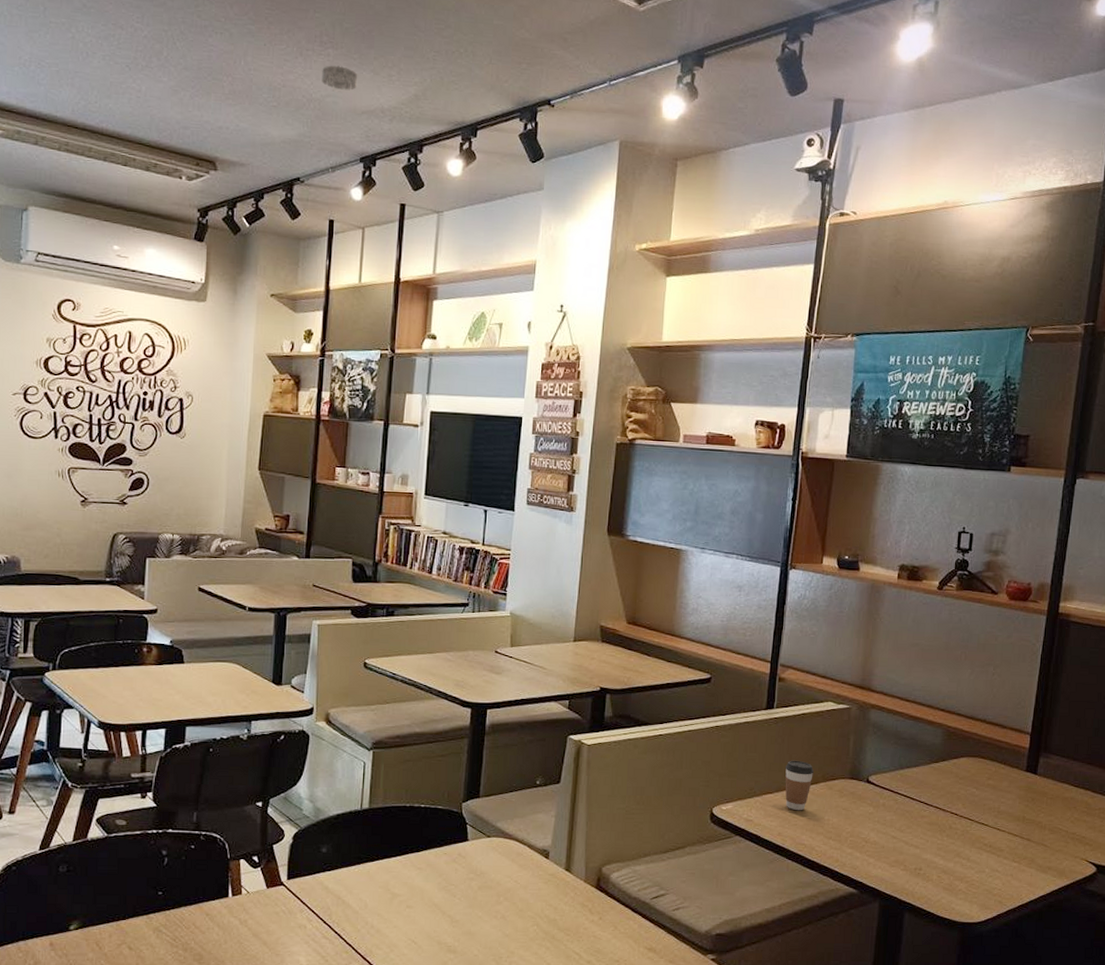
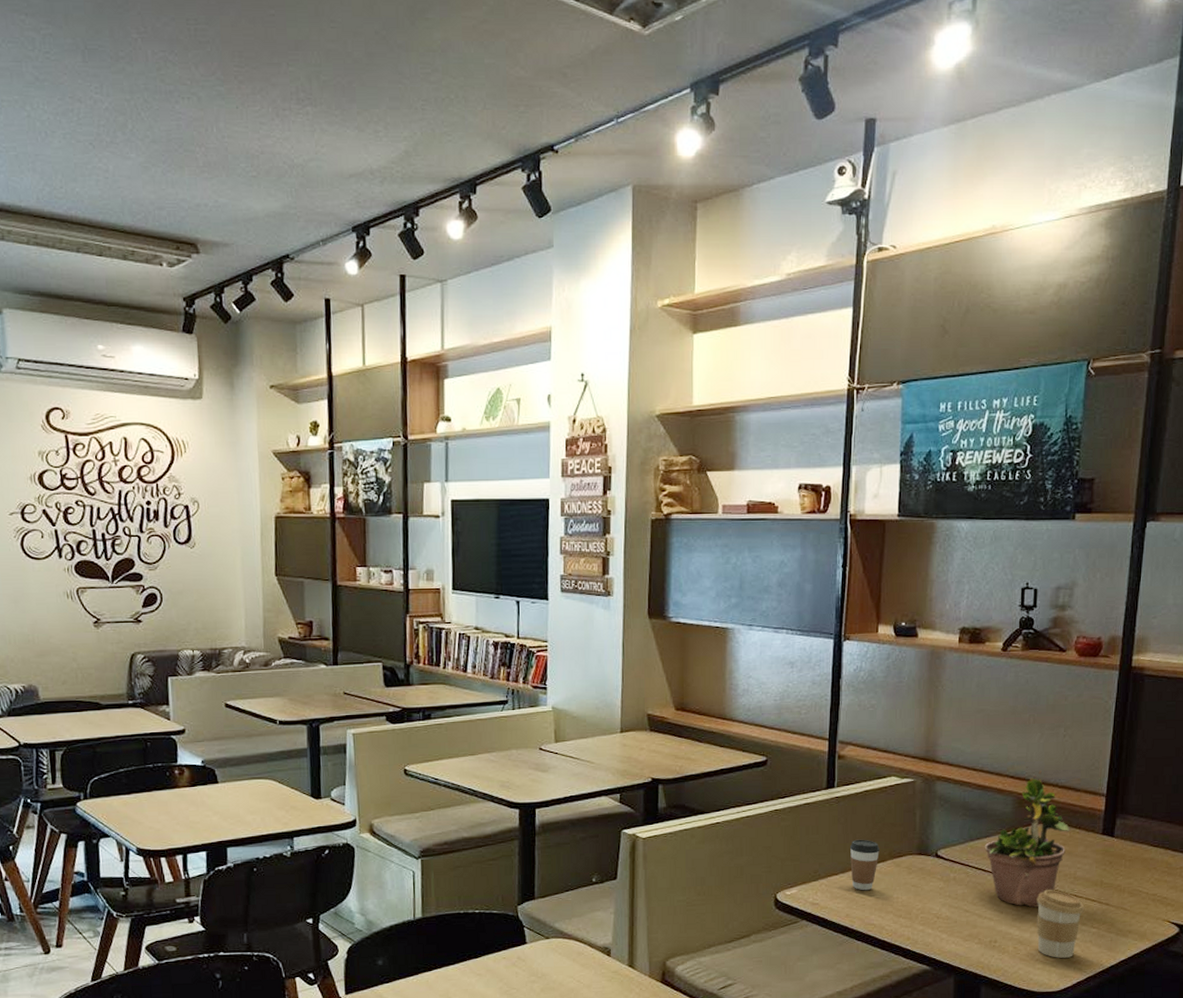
smoke detector: present [322,65,358,90] -> none [302,125,342,152]
potted plant: none [913,701,996,838] -> present [984,766,1071,908]
coffee cup: none [960,822,1006,891] -> present [1036,890,1084,959]

